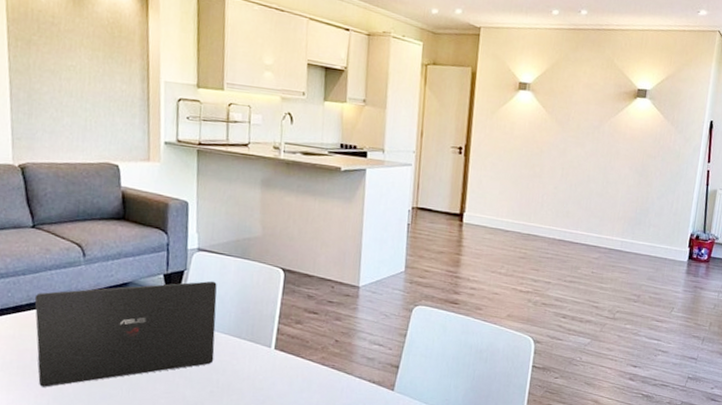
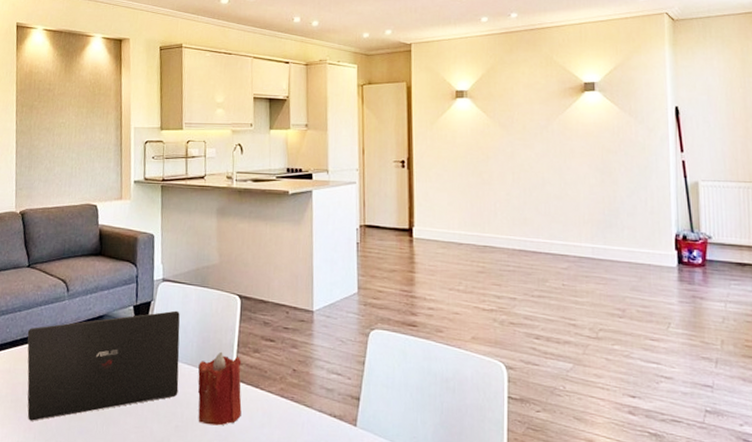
candle: none [235,322,283,391] -> present [198,351,242,426]

